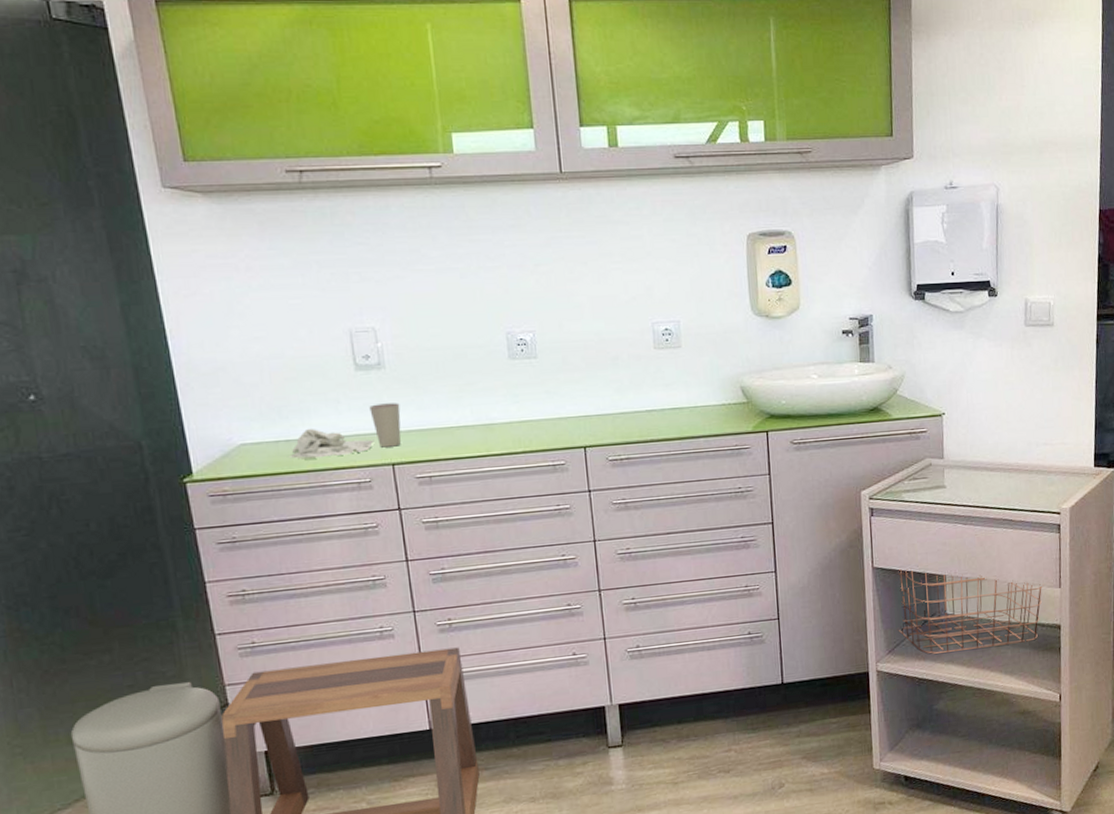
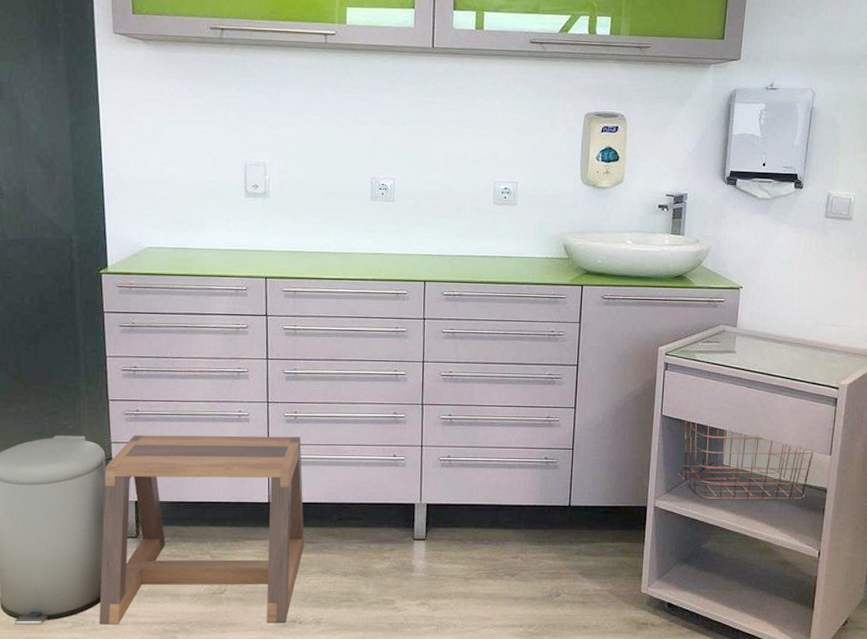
tissue: present [288,428,375,461] -> none [184,240,253,267]
cup: present [369,403,402,448] -> none [253,226,277,263]

